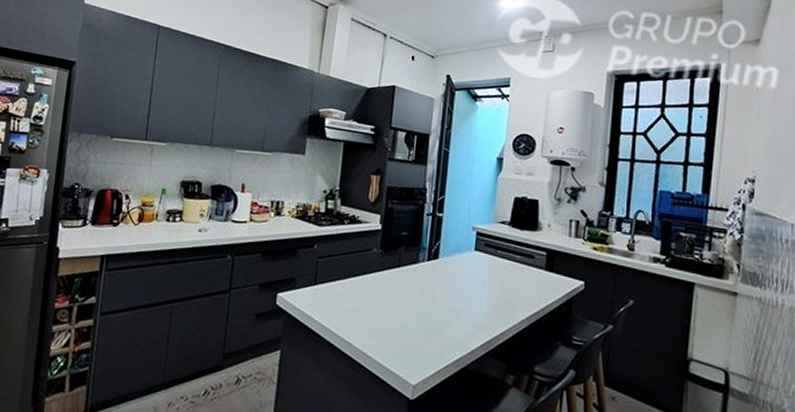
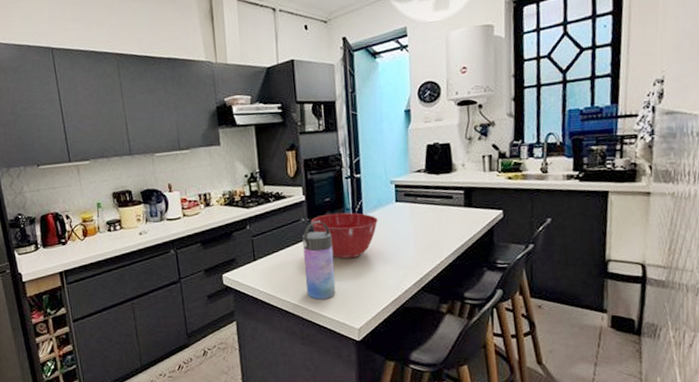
water bottle: none [364,254,403,344] -> present [302,221,336,300]
mixing bowl: none [382,248,455,303] -> present [310,212,379,259]

